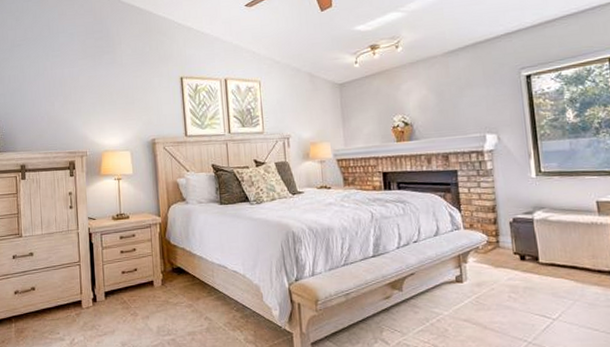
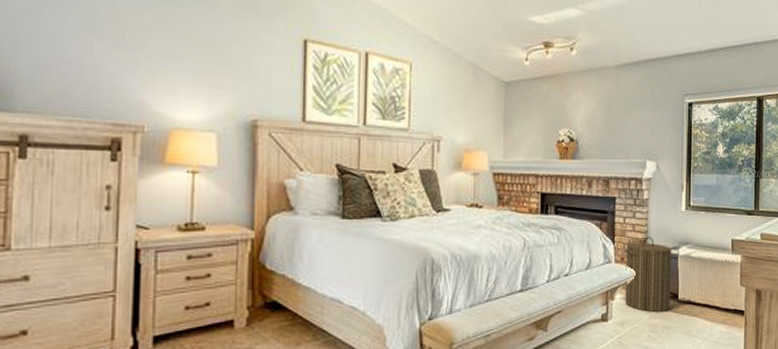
laundry hamper: none [473,203,531,275] -> present [625,236,672,313]

